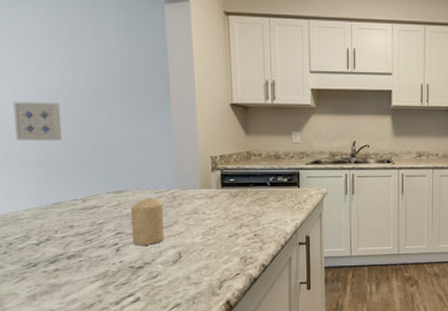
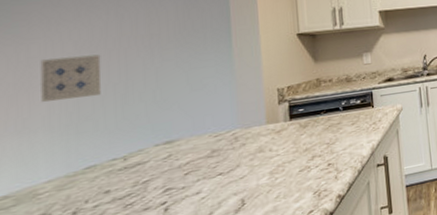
candle: present [131,197,164,245] -> none [184,142,224,201]

